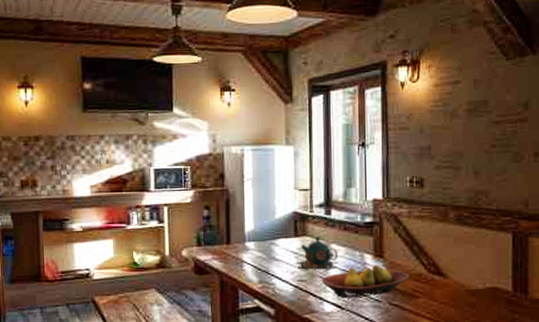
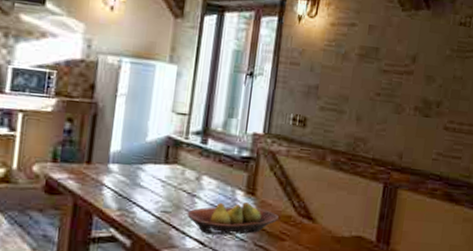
teapot: present [295,236,339,270] -> none [161,166,209,203]

